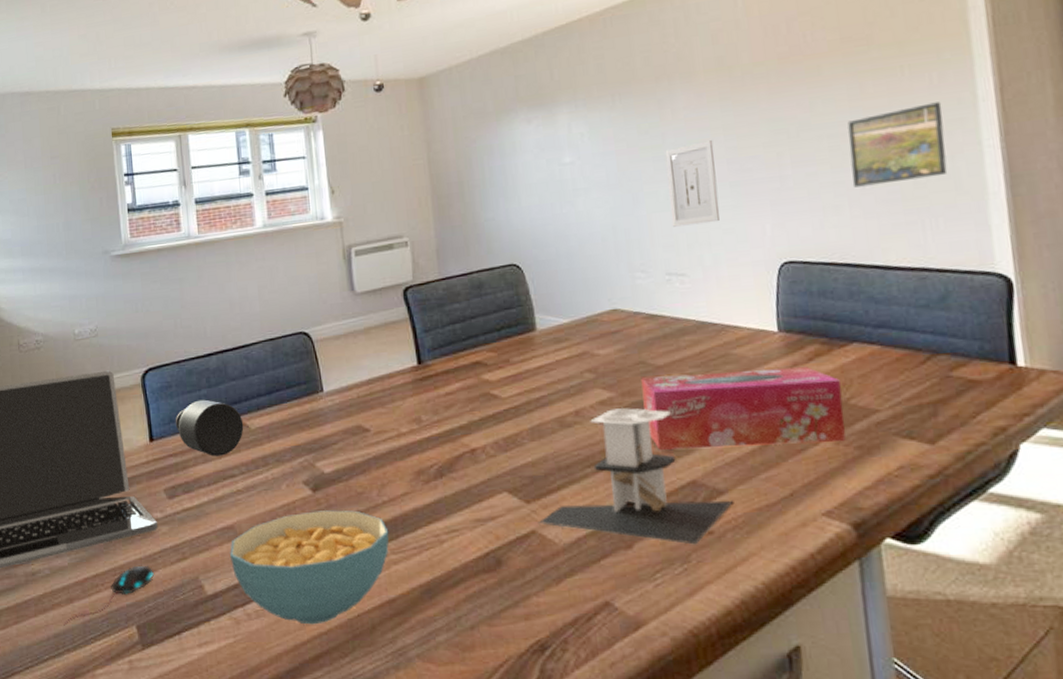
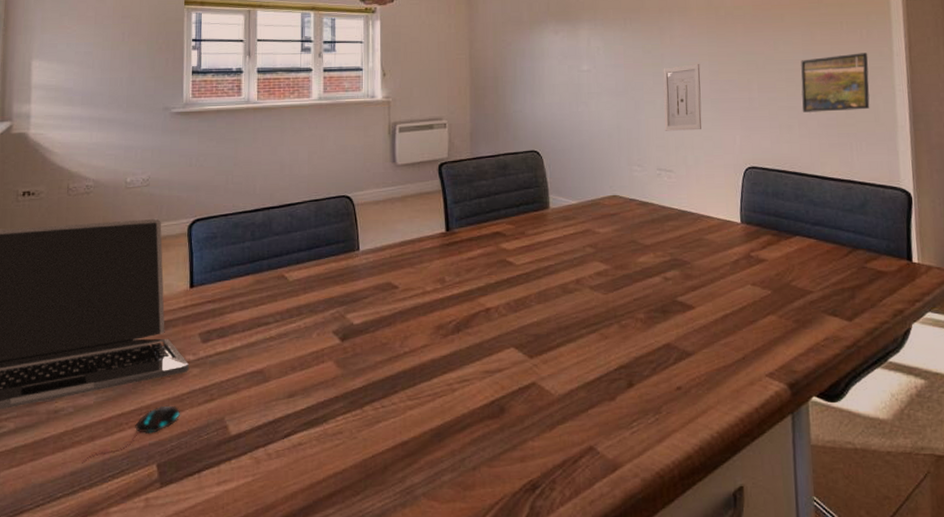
bottle: present [175,399,244,456] -> none [216,251,282,304]
cereal bowl: present [230,510,389,625] -> none [257,358,407,465]
architectural model: present [539,408,733,545] -> none [539,279,698,398]
tissue box: present [641,367,846,450] -> none [632,253,787,317]

